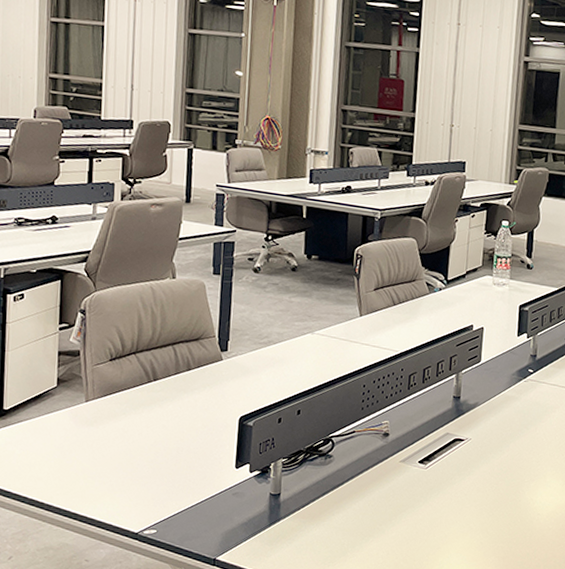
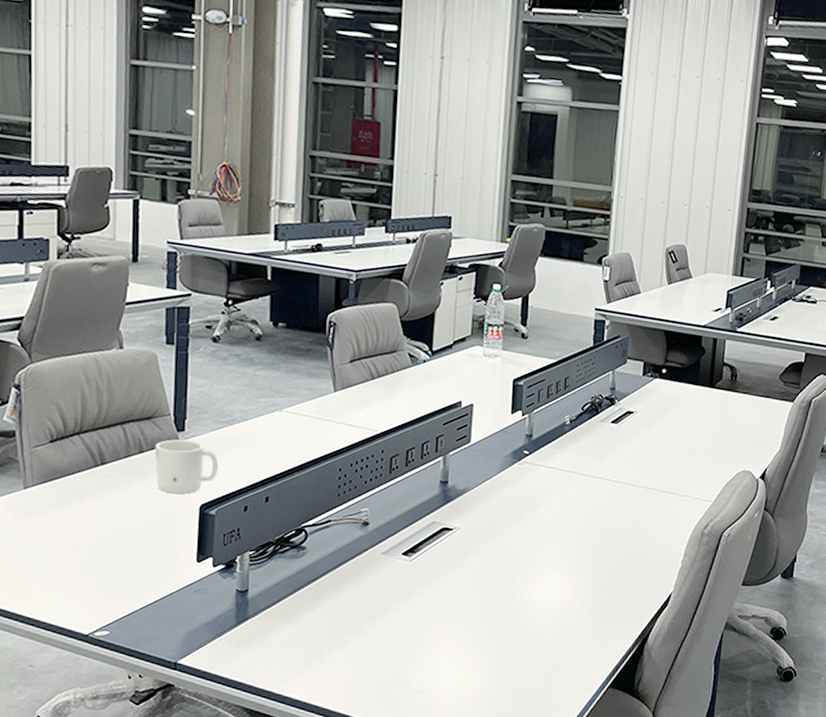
mug: none [201,358,256,408] -> present [154,439,218,495]

